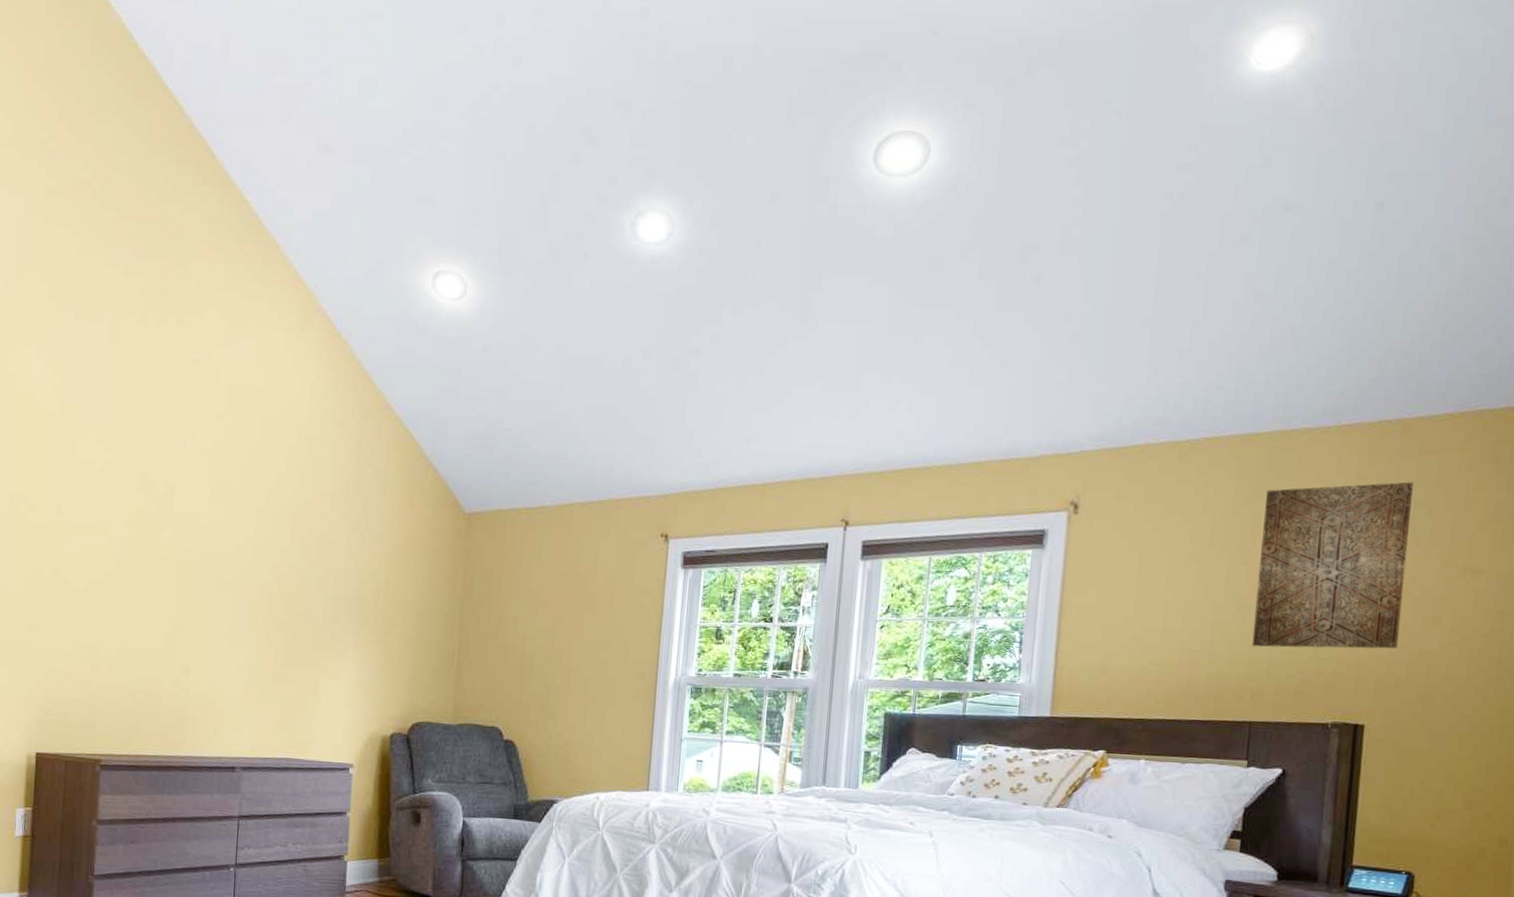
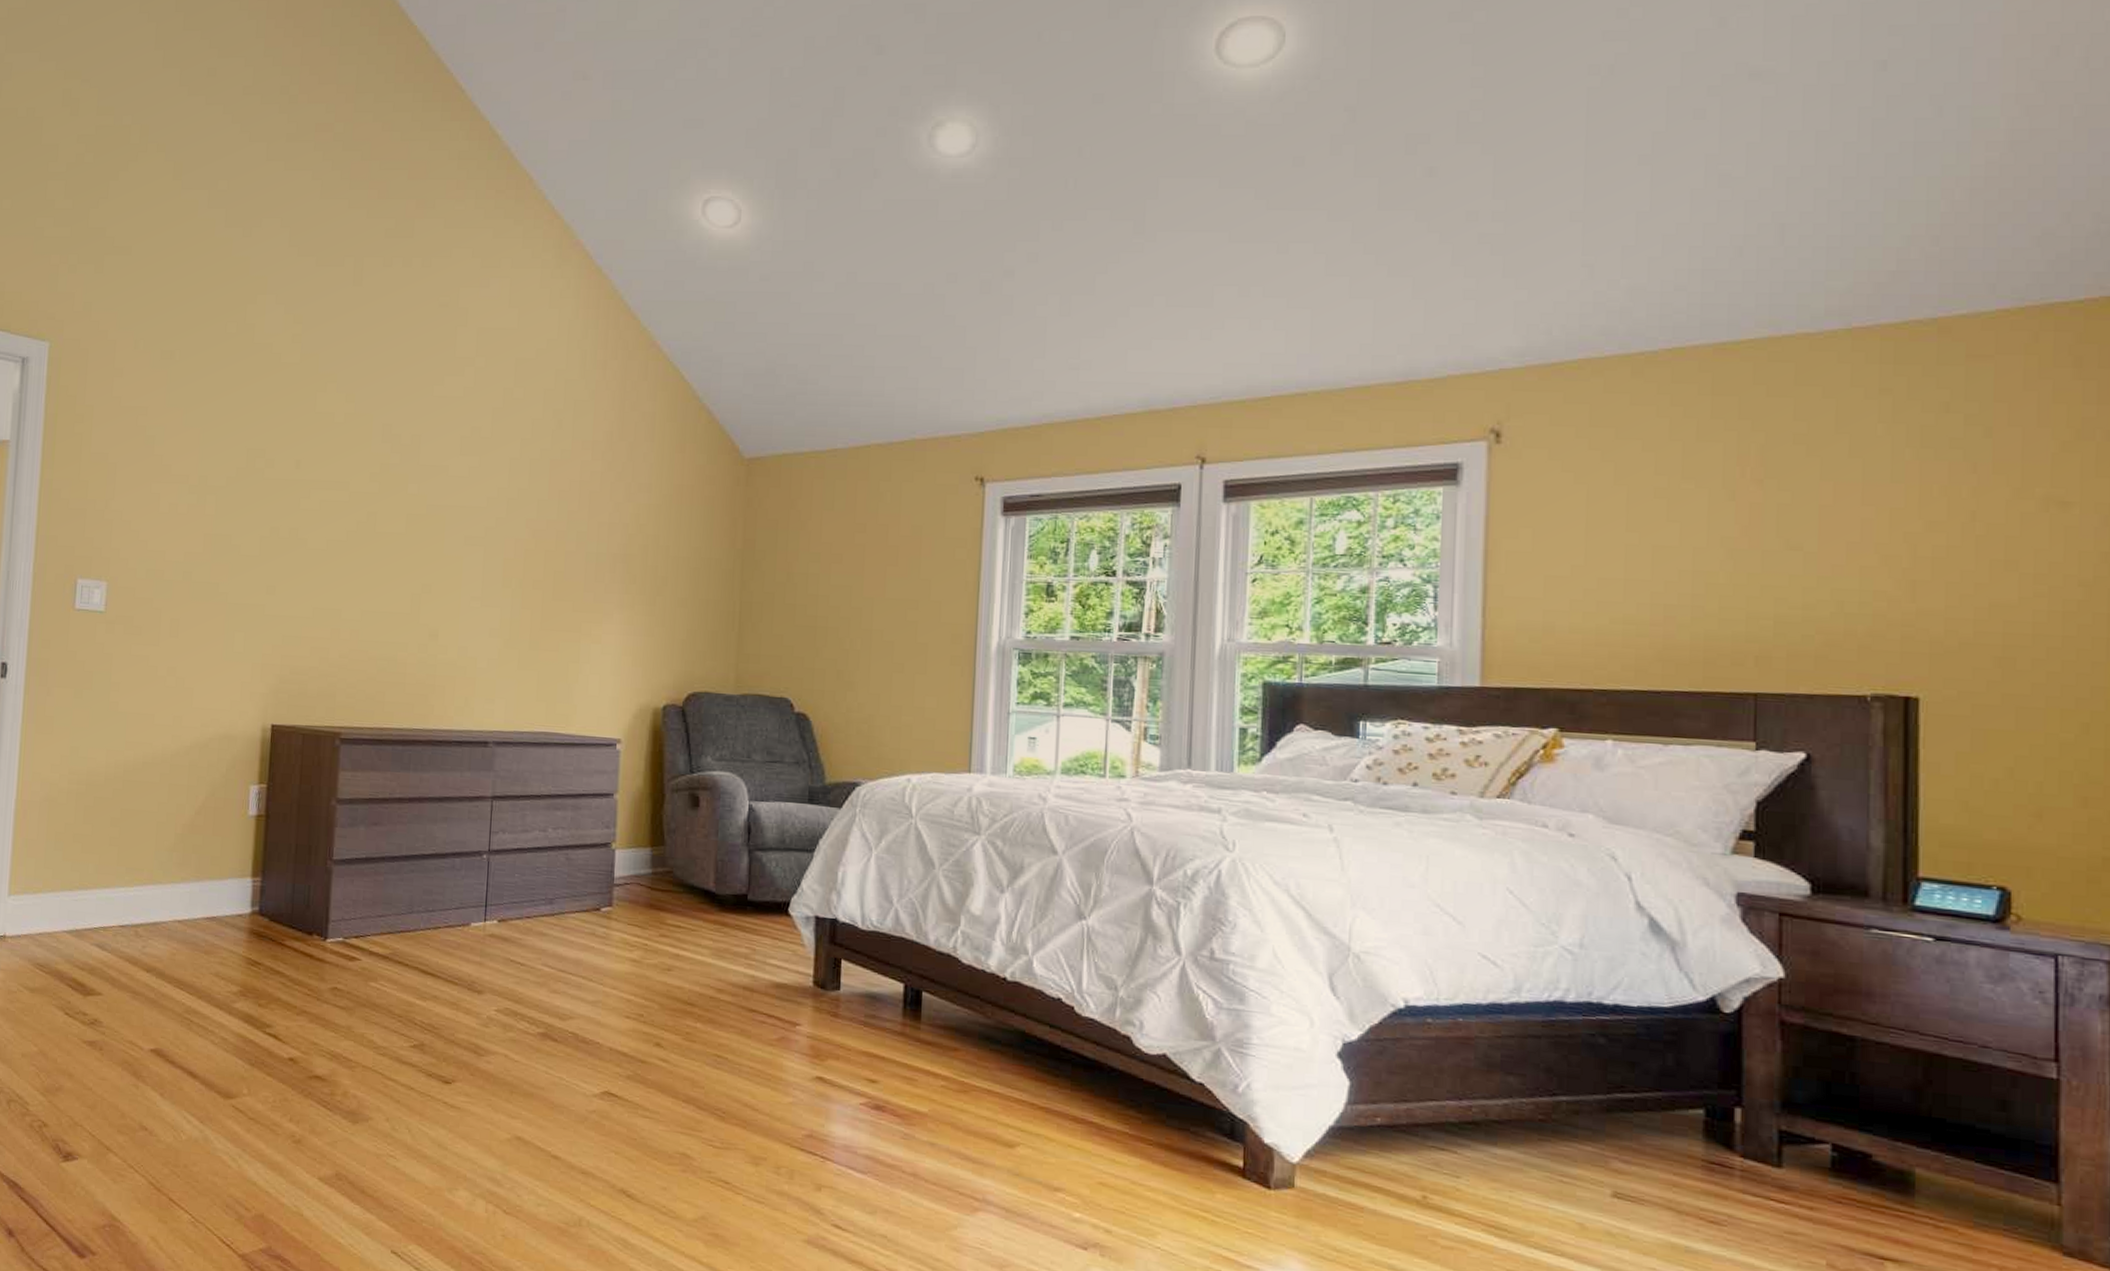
wall art: present [1252,482,1413,649] -> none [1750,394,1961,602]

